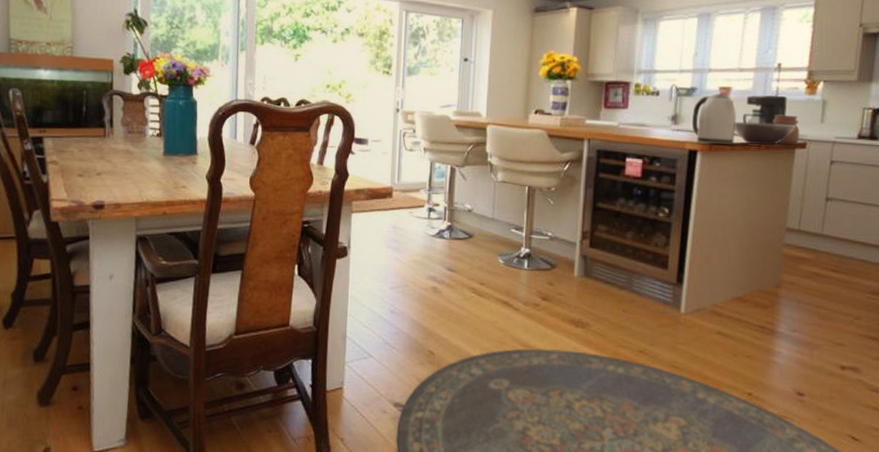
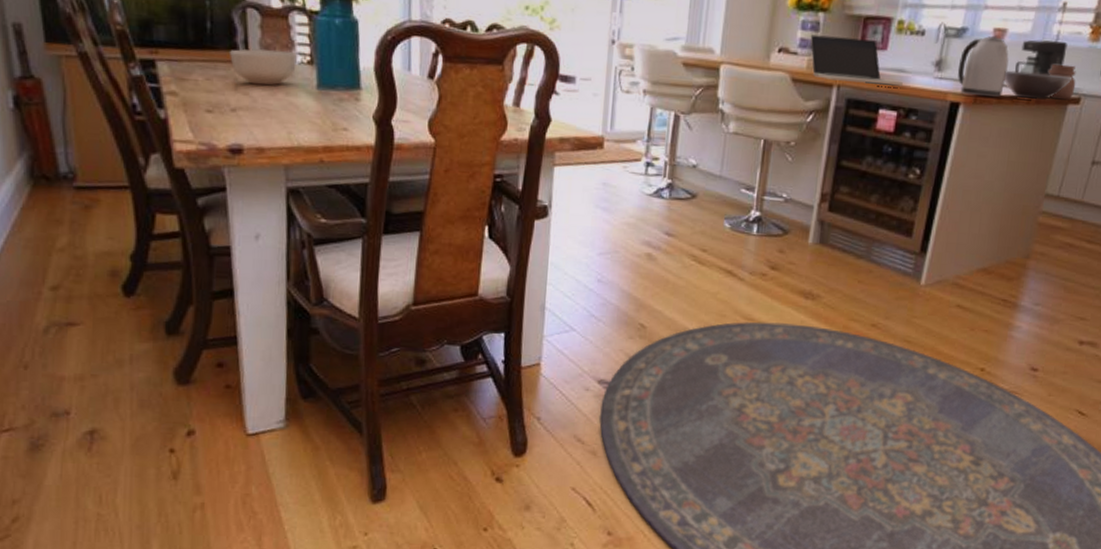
bowl: none [98,126,149,154] -> present [228,49,297,86]
laptop: none [561,98,645,138] -> present [810,34,903,86]

